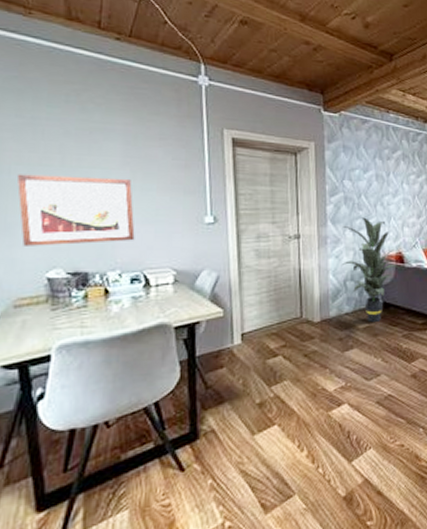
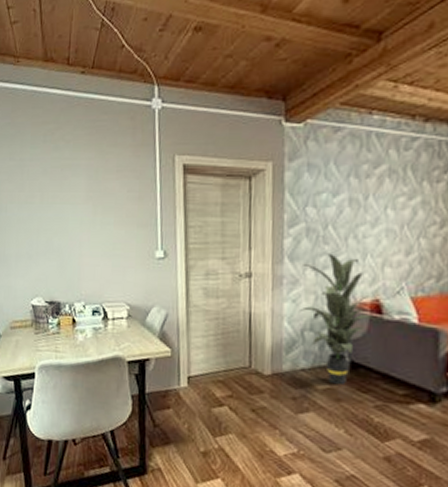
wall art: present [16,174,135,246] -> none [11,211,96,277]

